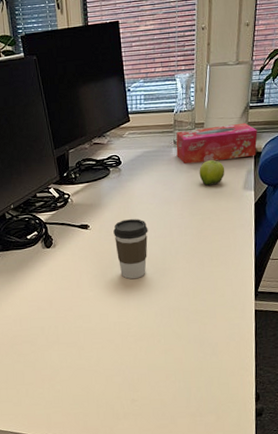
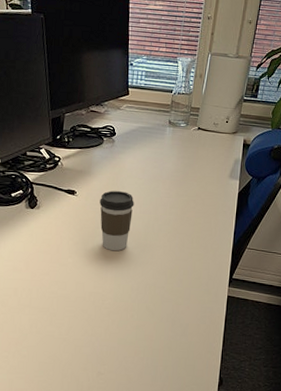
tissue box: present [176,122,258,164] -> none [170,112,248,148]
fruit: present [199,160,225,186] -> none [189,145,215,169]

